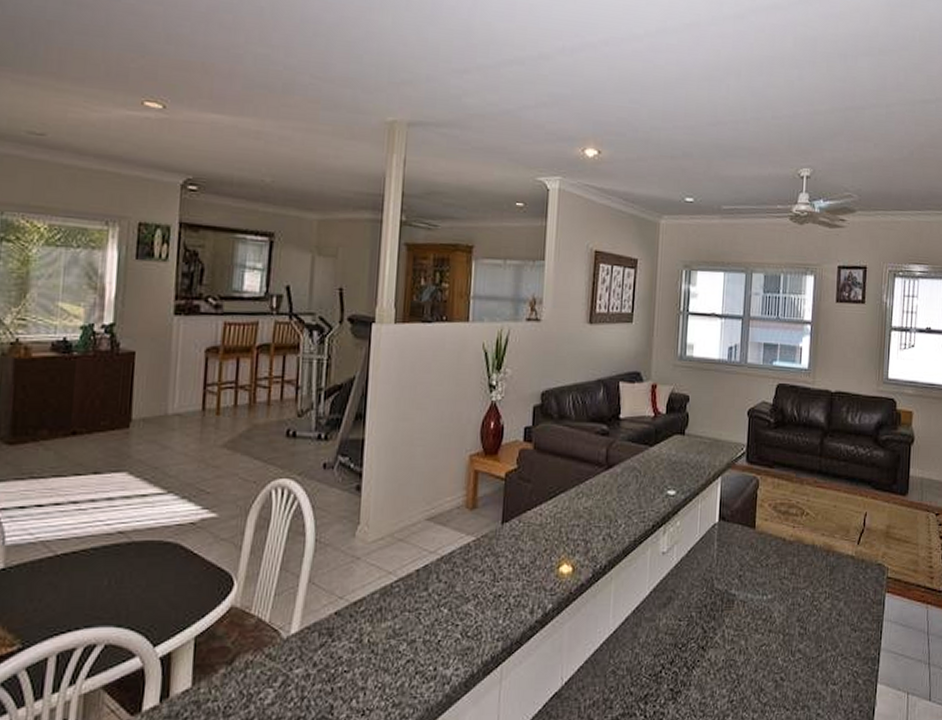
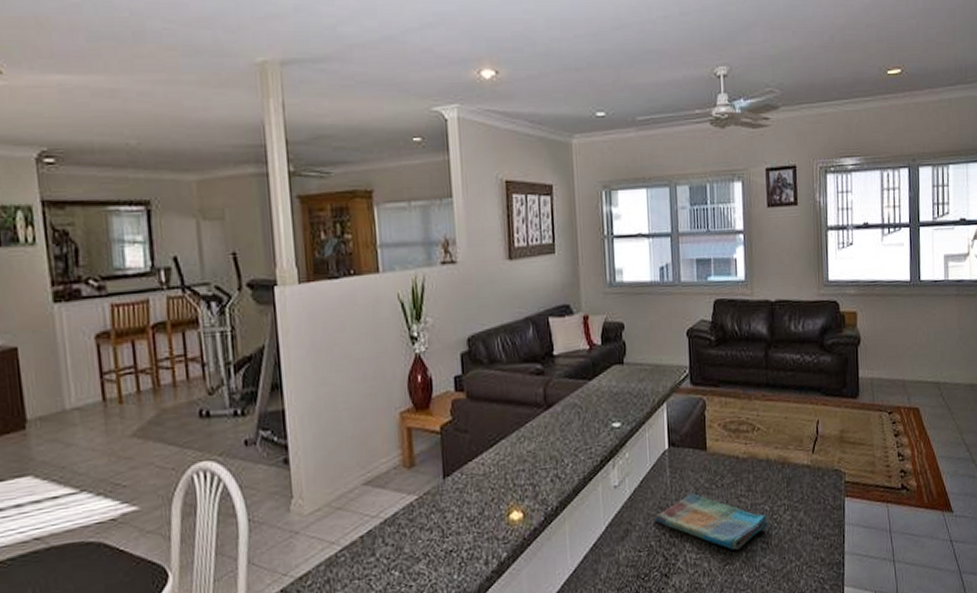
dish towel: none [697,569,809,631] -> present [654,493,769,550]

